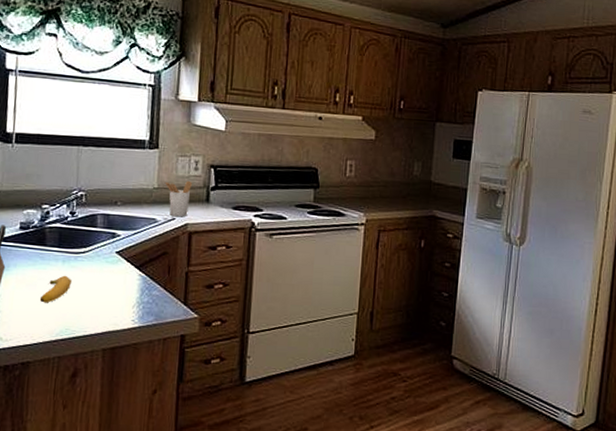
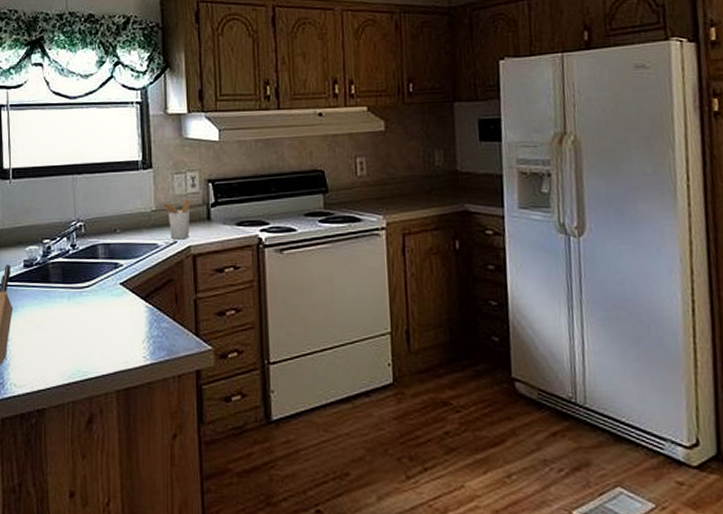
banana: present [39,275,73,303] -> none [49,312,79,344]

